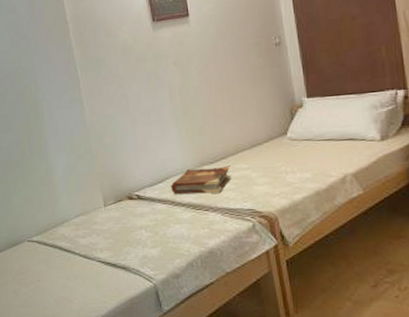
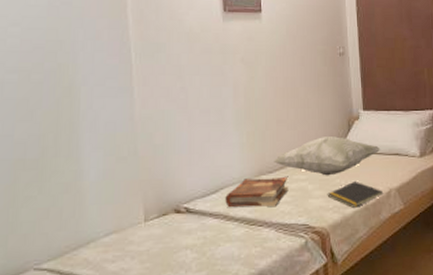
decorative pillow: none [214,126,331,164] -> present [274,136,381,176]
notepad: none [272,167,338,194] -> present [327,180,384,208]

